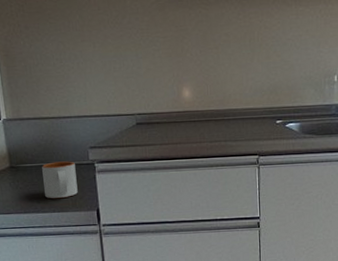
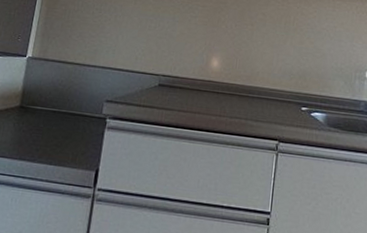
mug: present [42,161,78,199] -> none [46,109,87,151]

